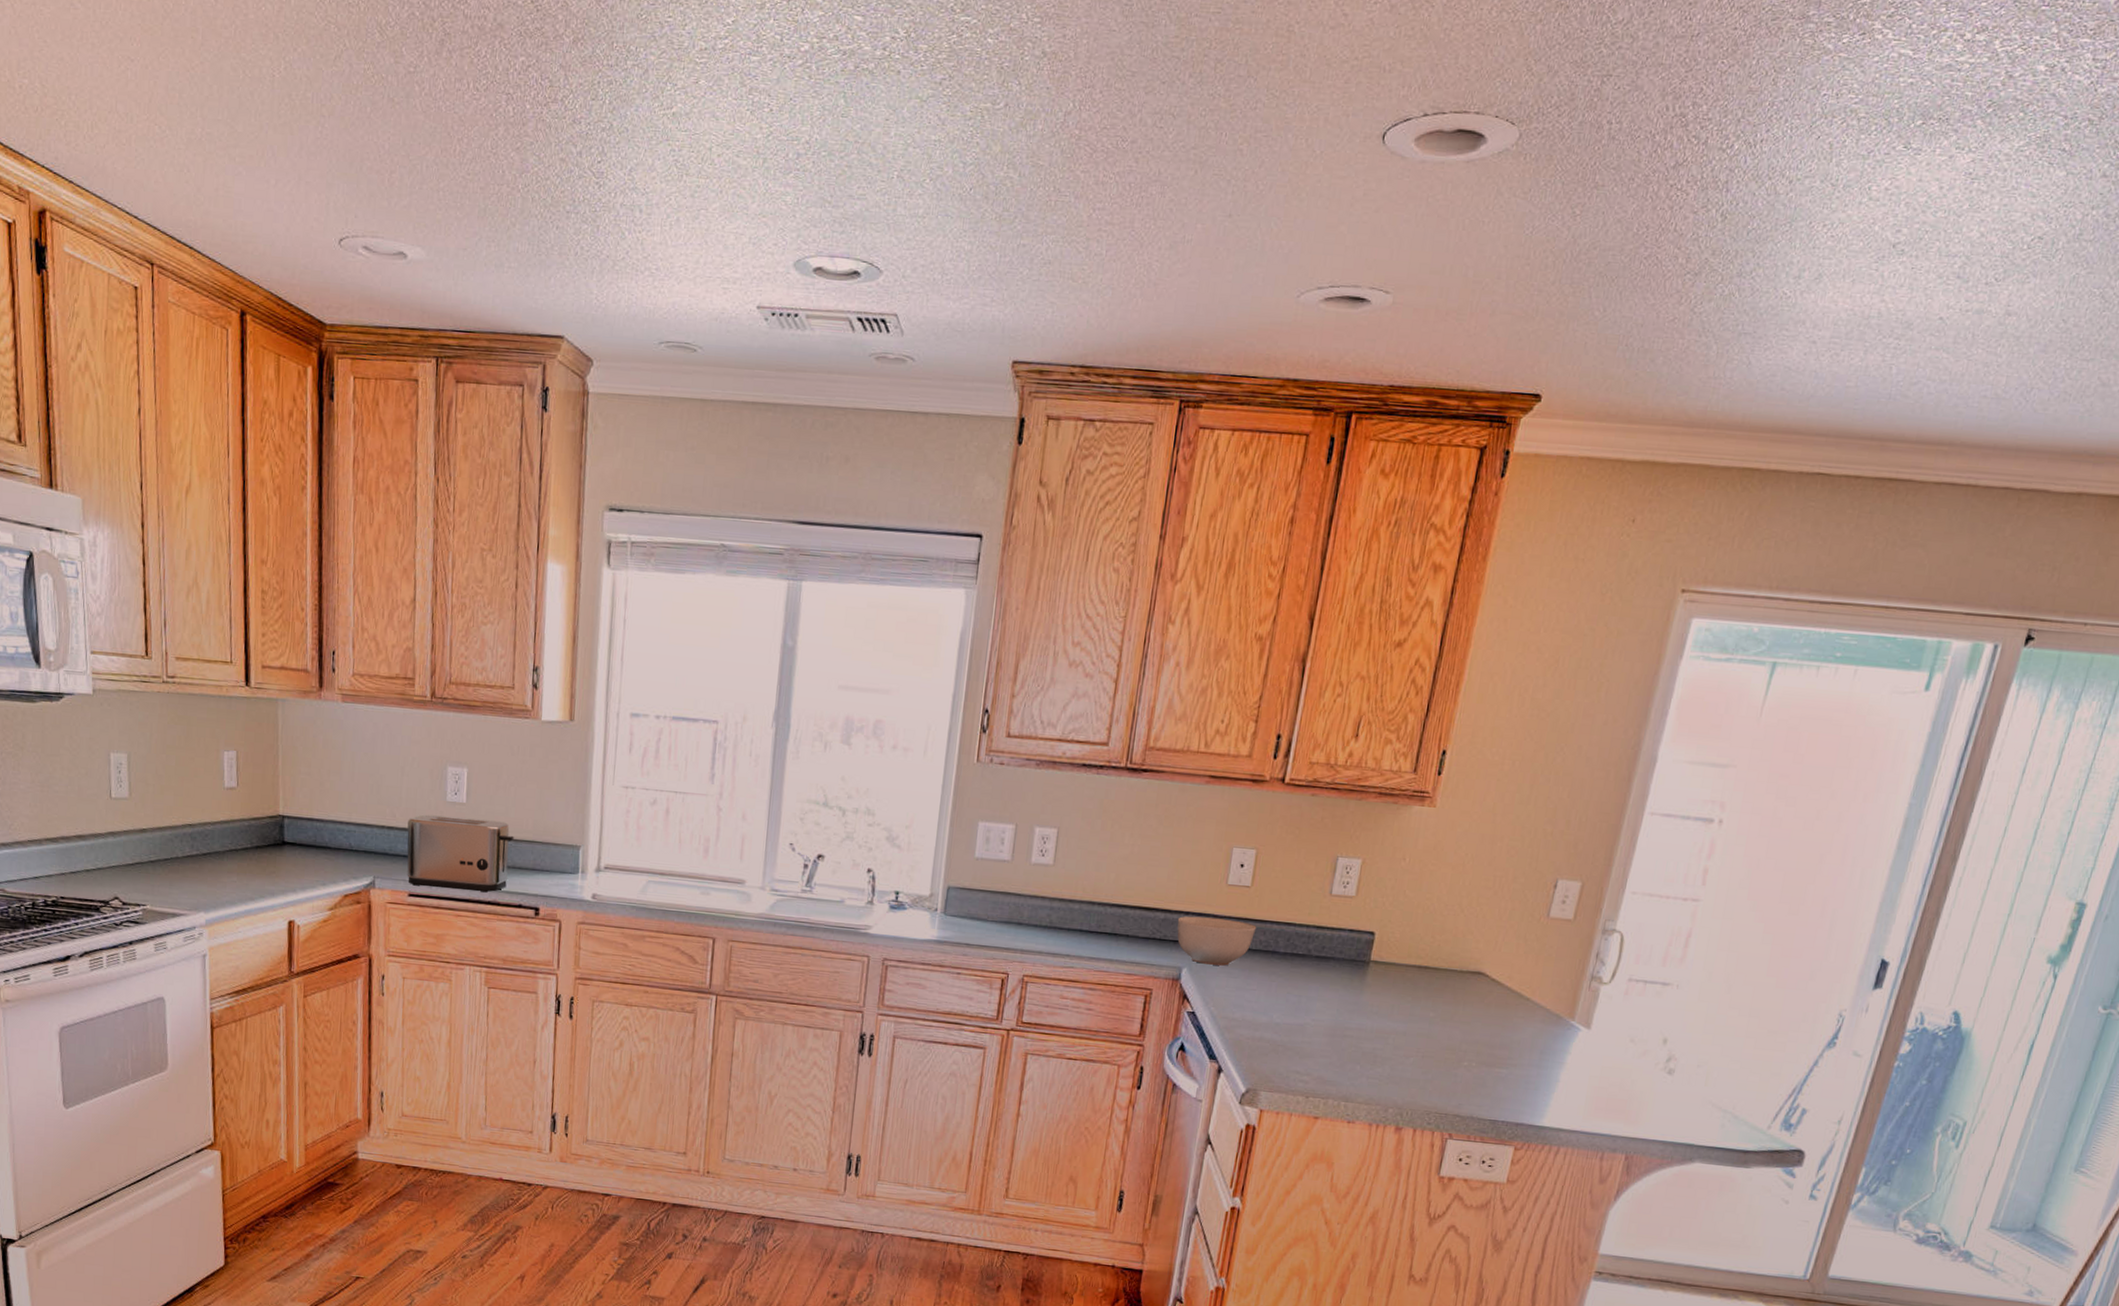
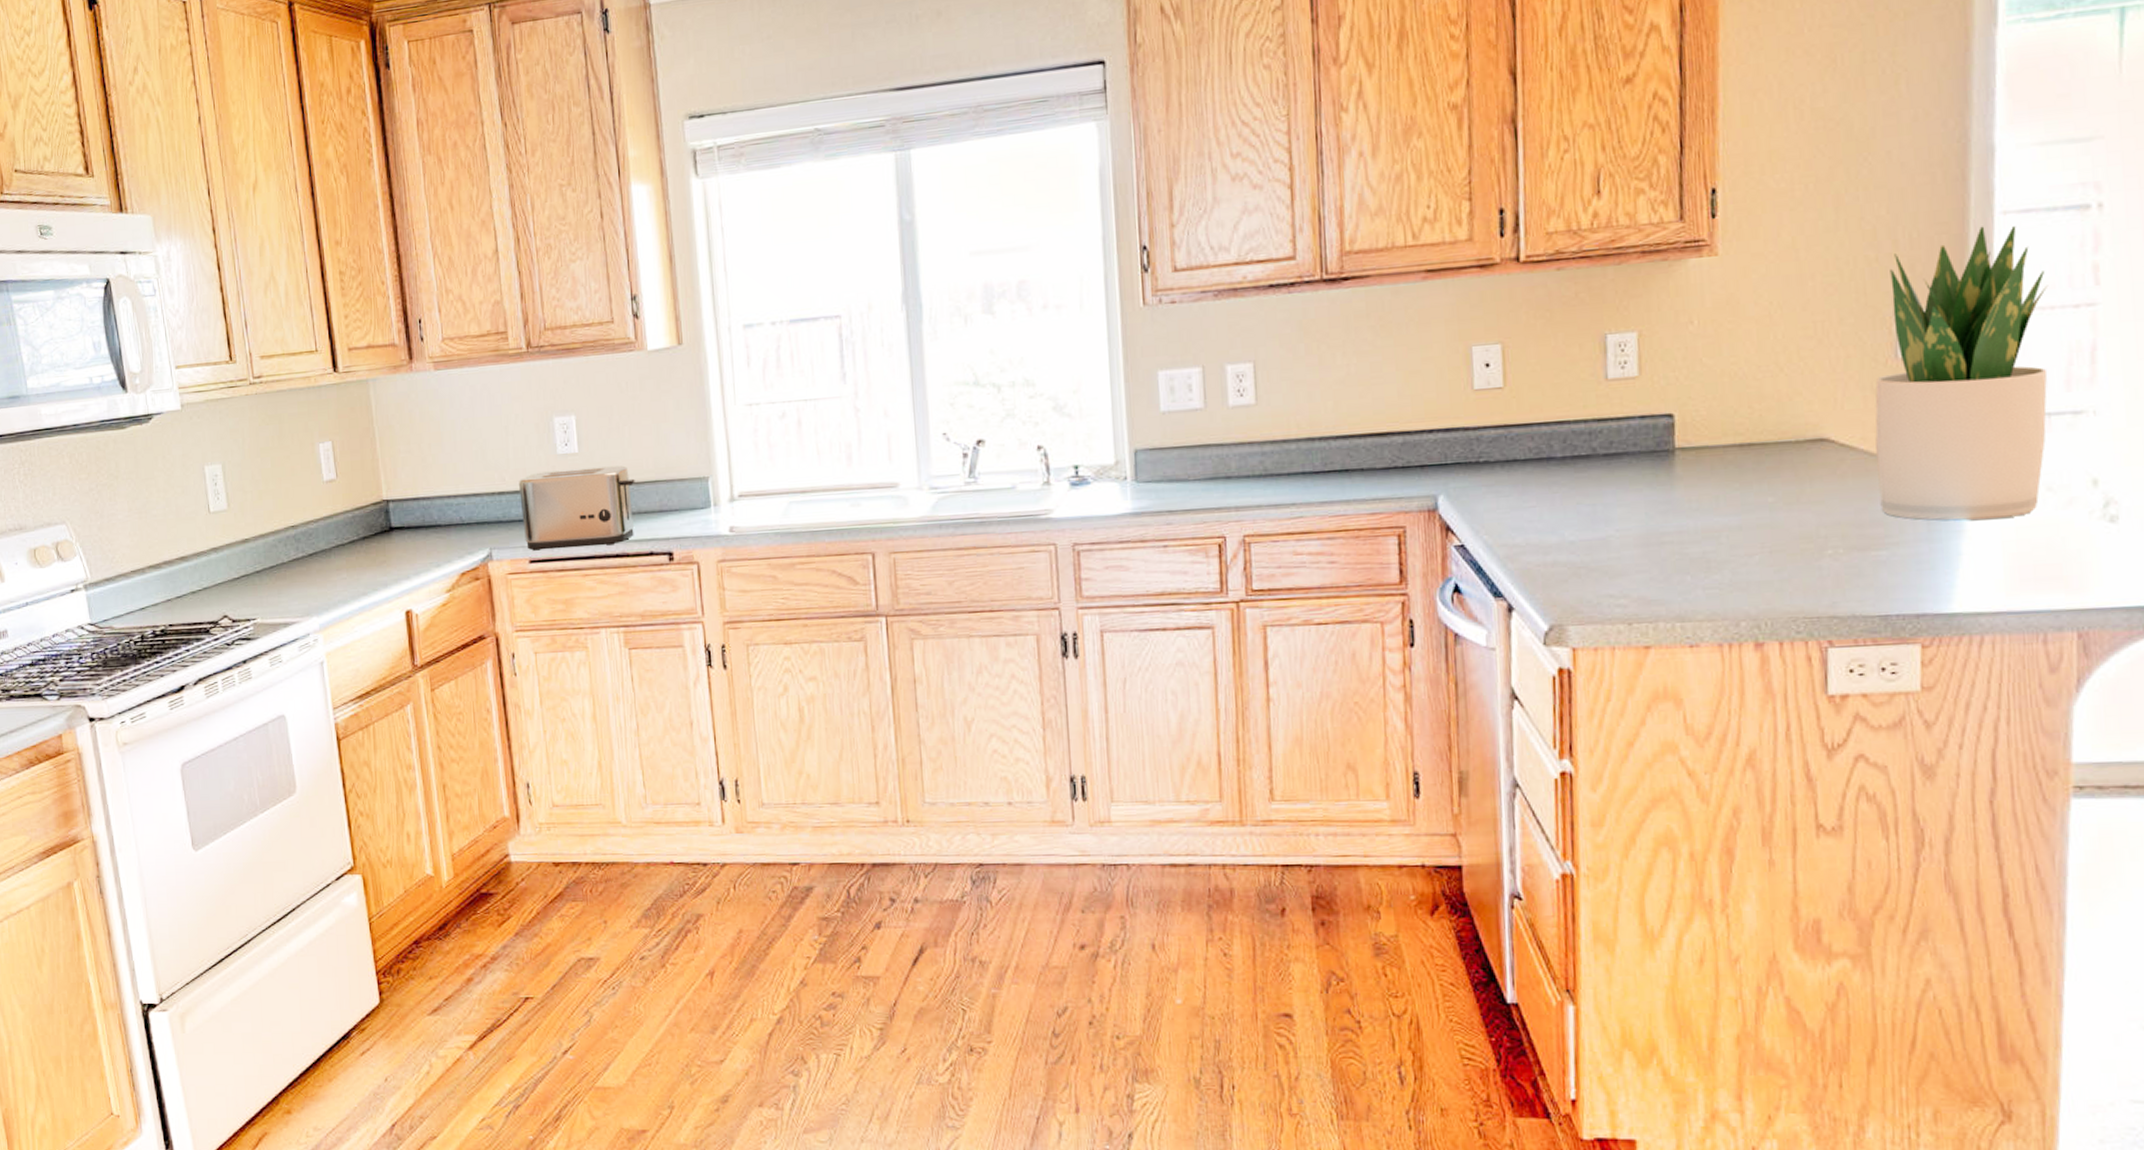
bowl: present [1177,916,1257,966] -> none [1420,429,1521,487]
planter: none [1509,821,1669,1059] -> present [1875,226,2049,521]

